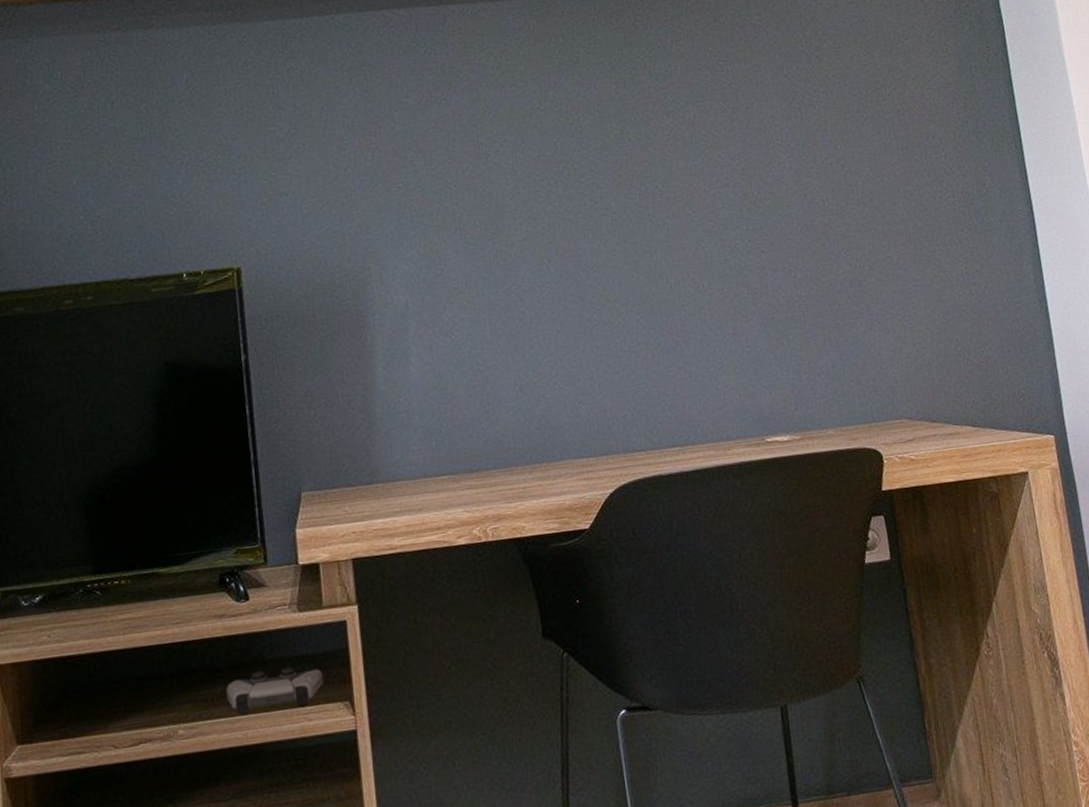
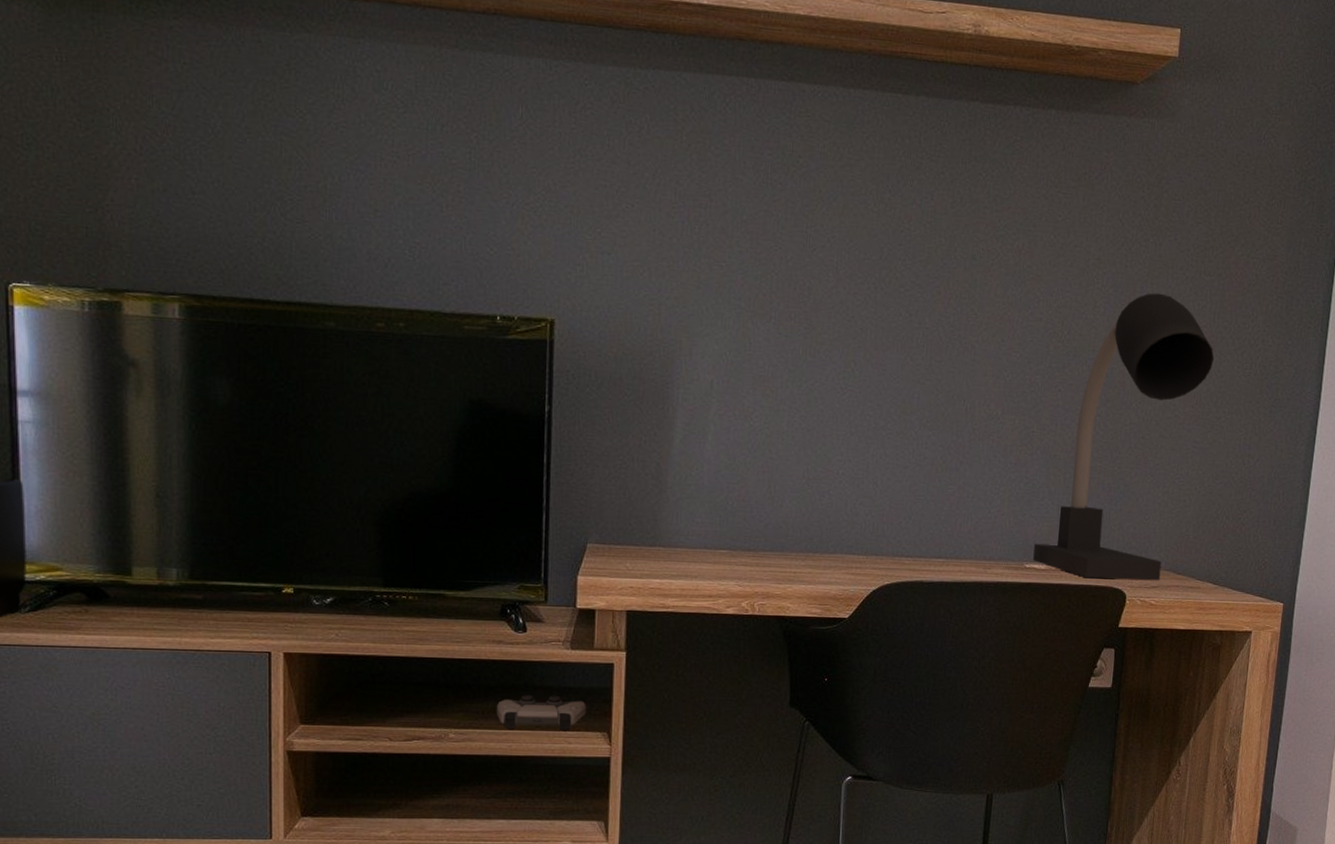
desk lamp: none [771,138,914,443] -> present [1033,293,1215,581]

